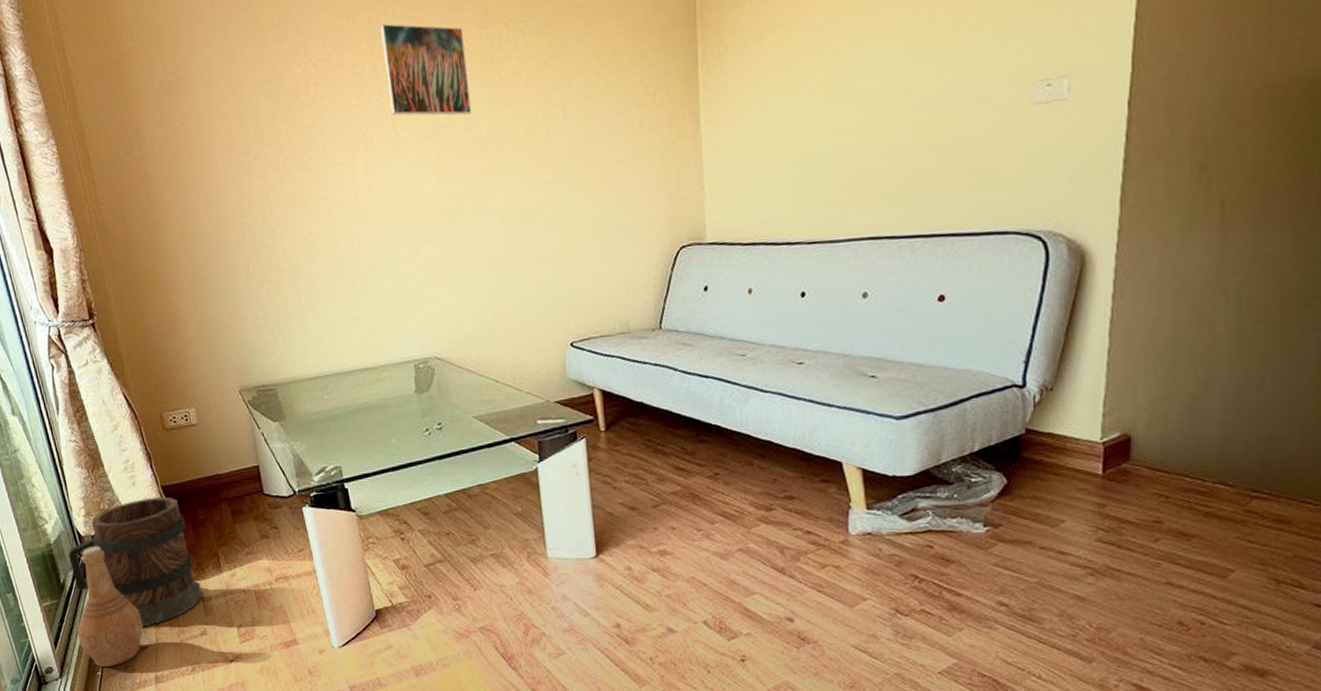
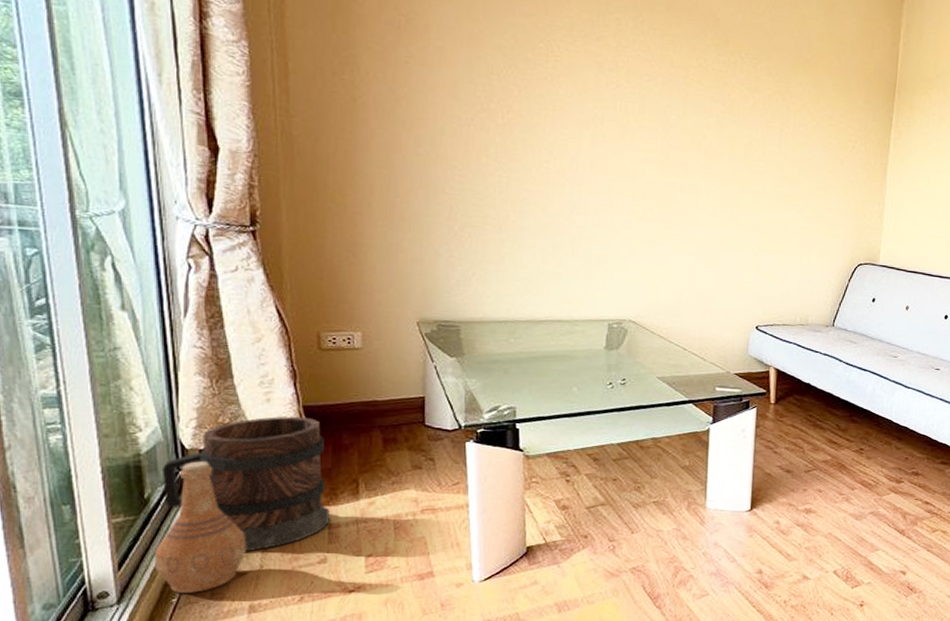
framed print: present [379,23,472,116] -> none [625,27,703,121]

